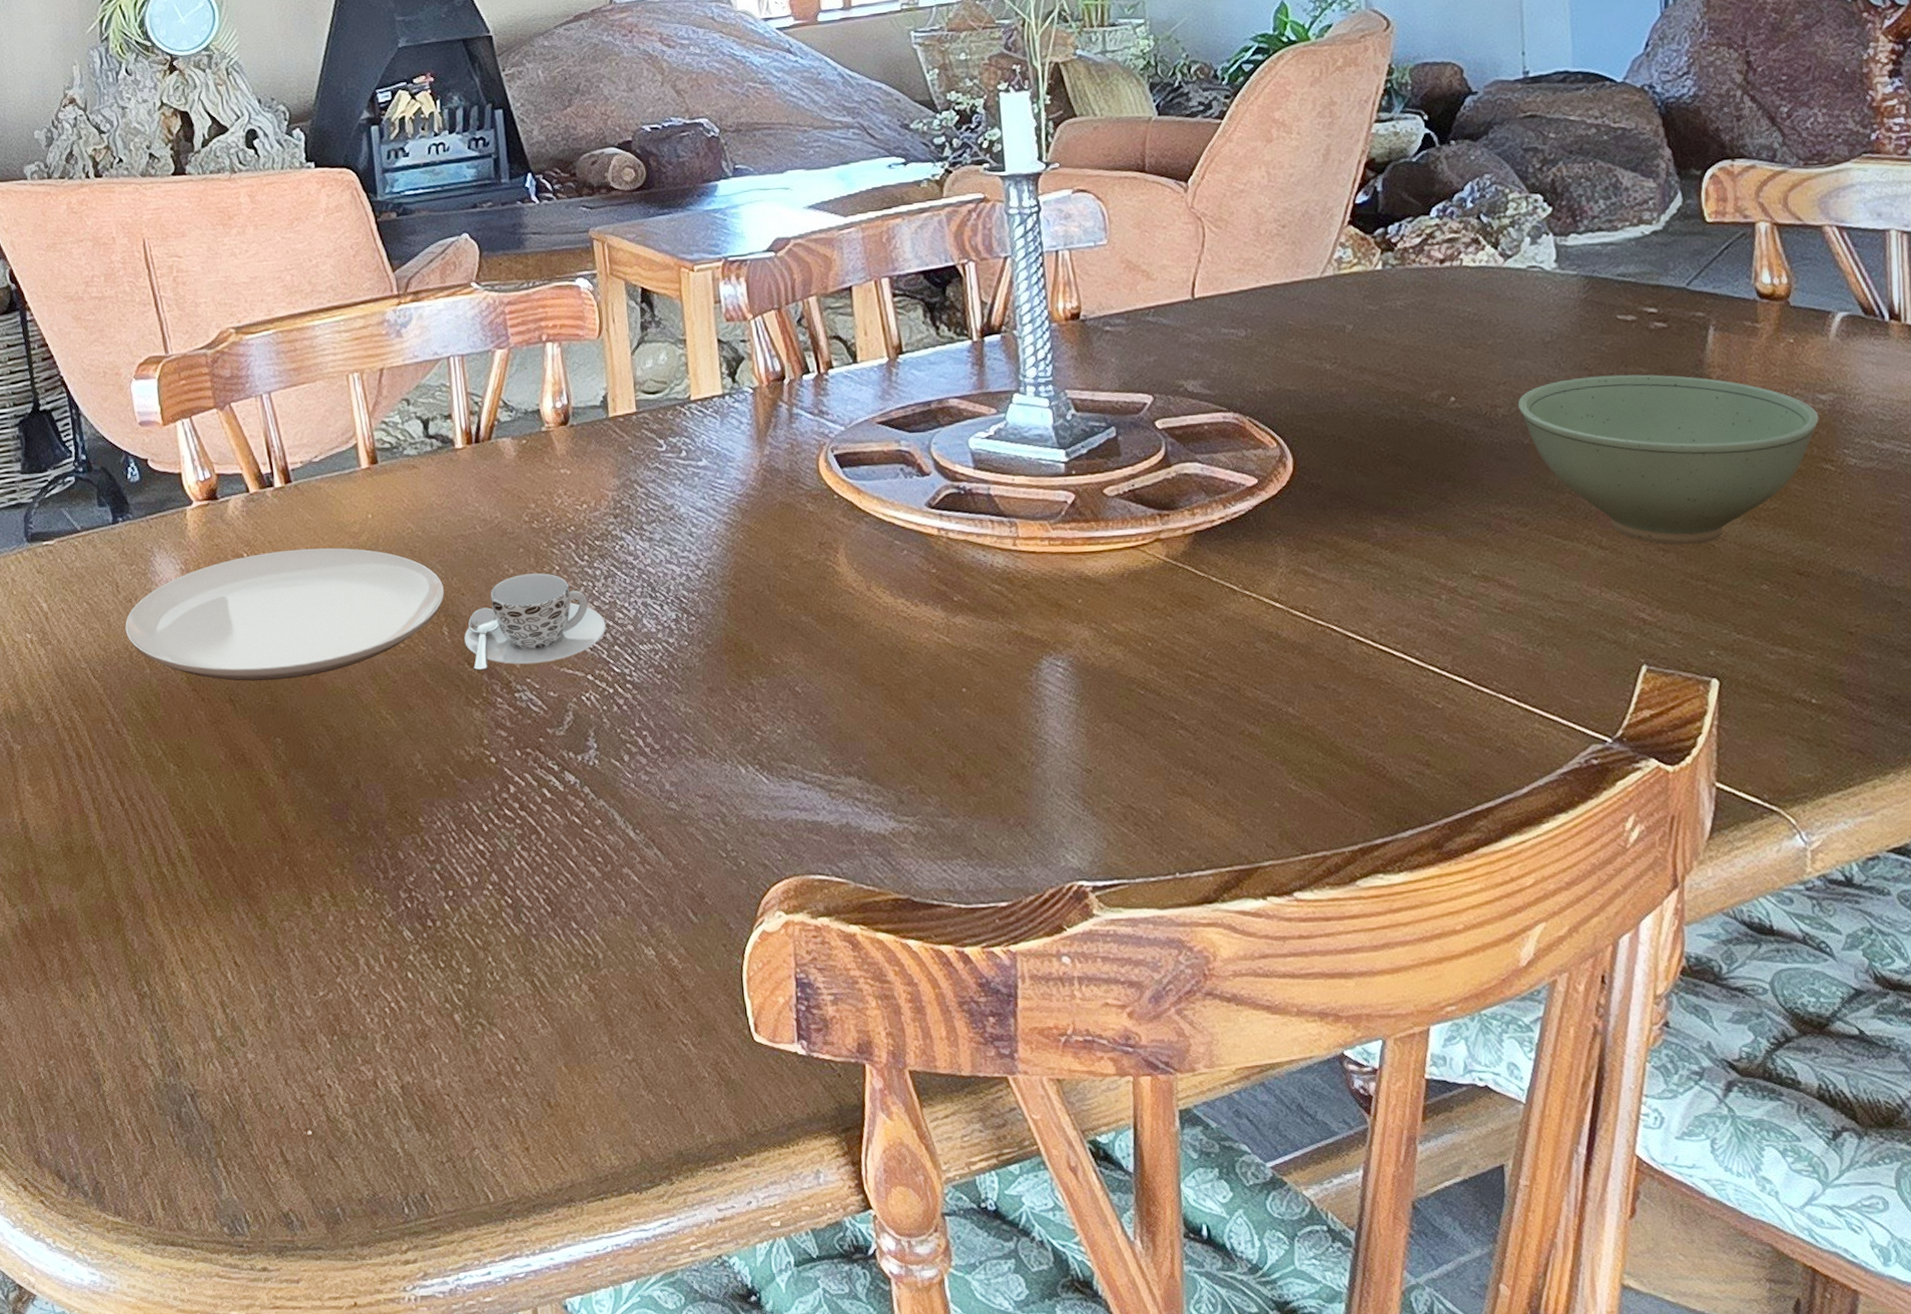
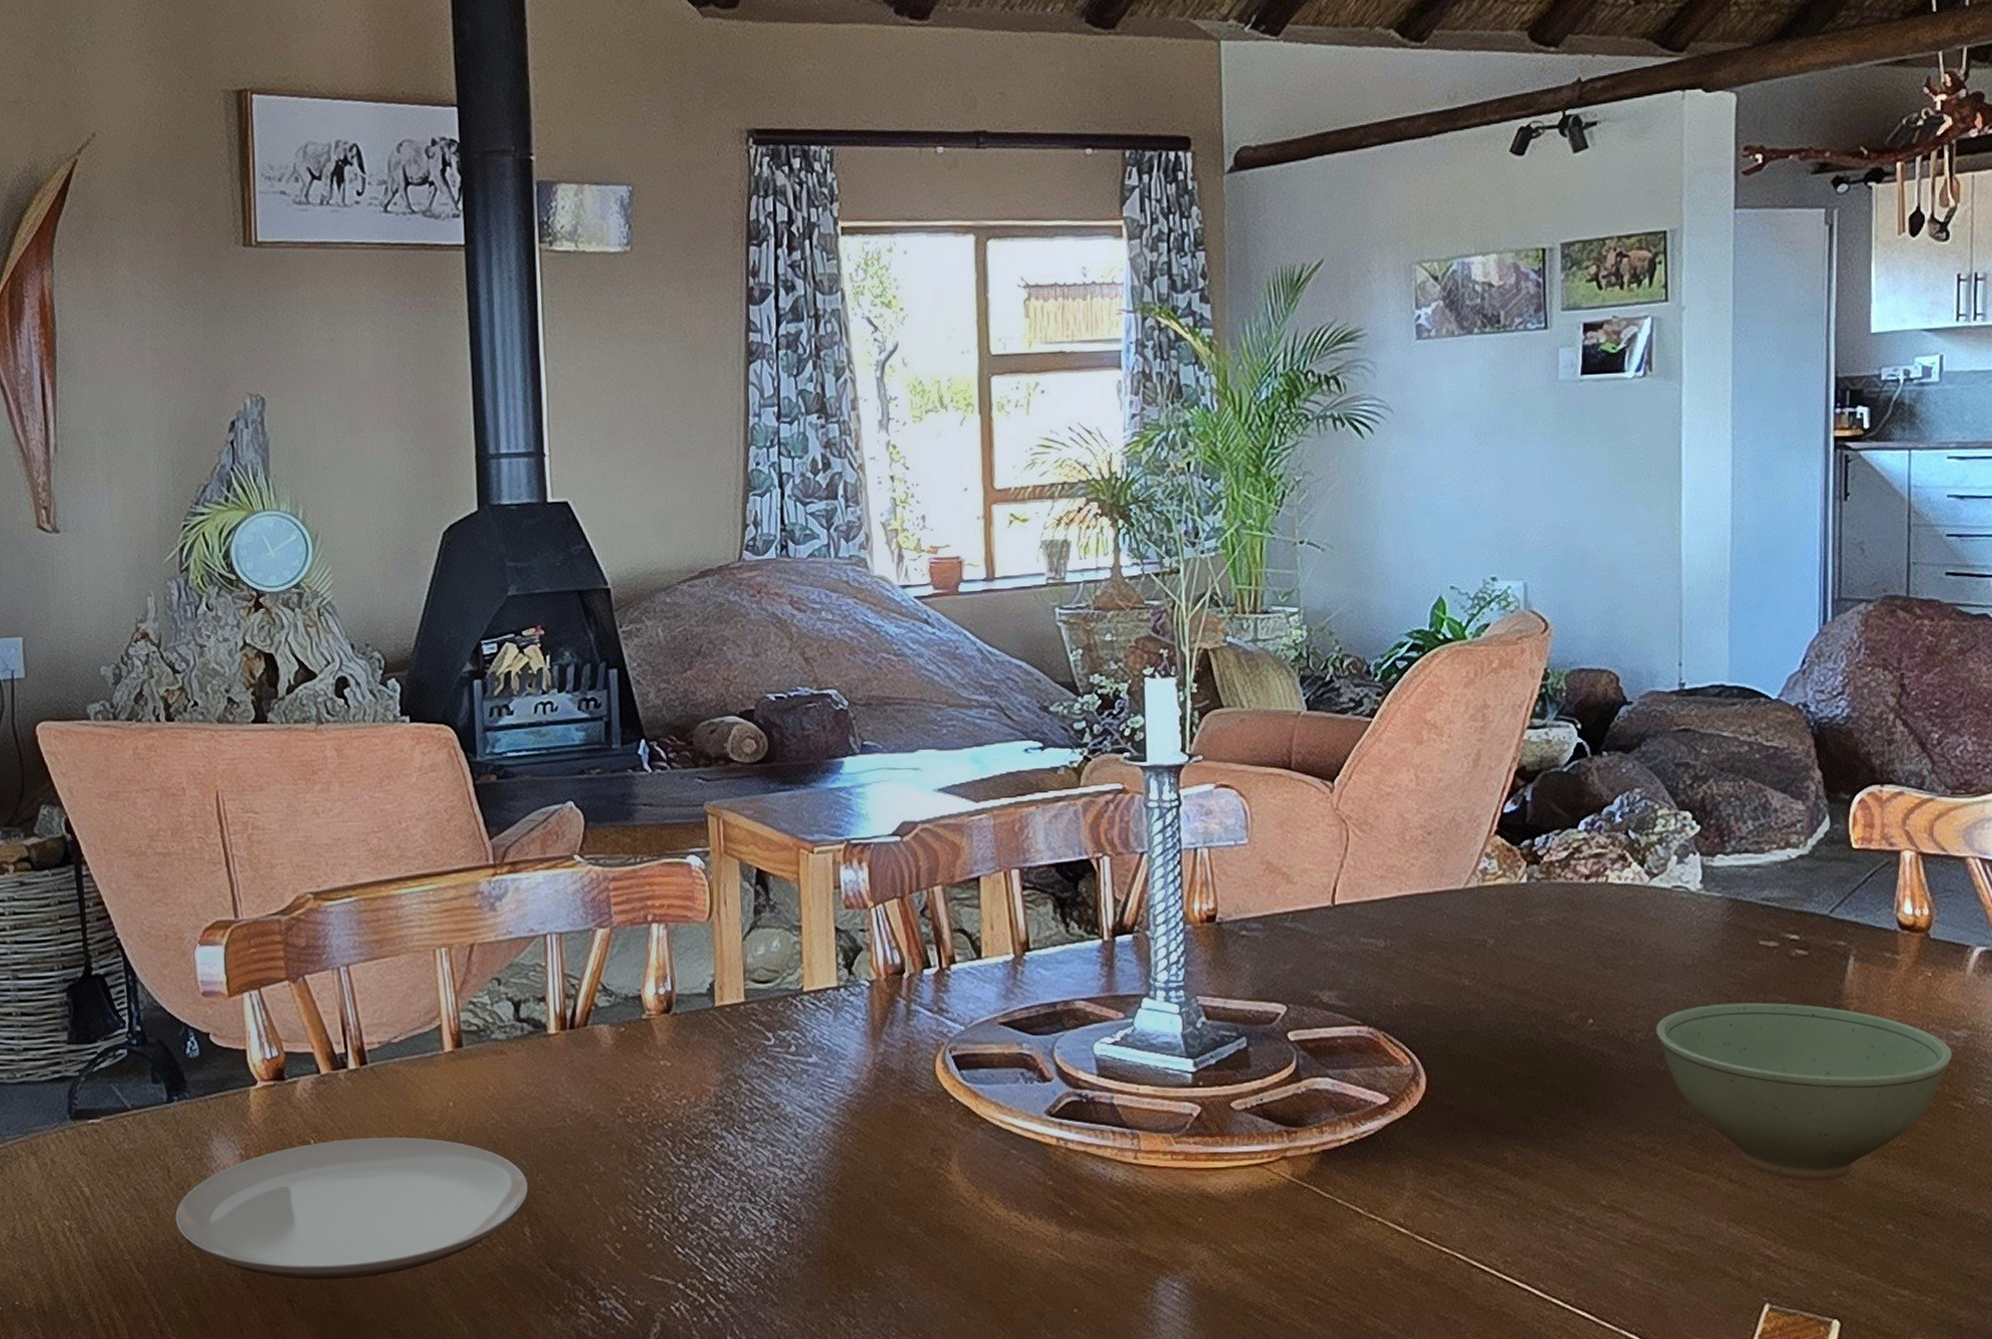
teacup: present [464,573,606,671] -> none [547,1172,701,1276]

